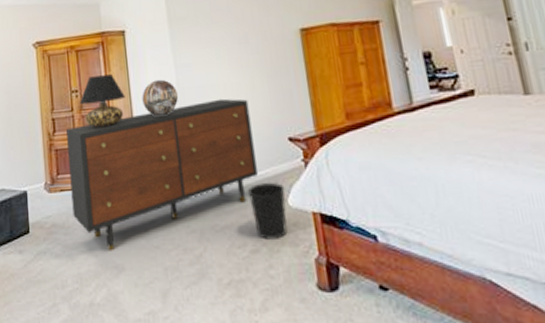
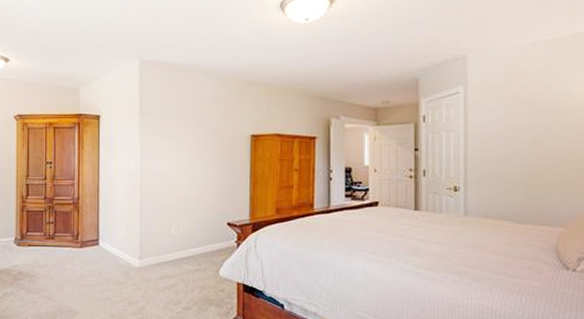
dresser: present [66,98,258,251] -> none [38,184,199,298]
table lamp: present [79,74,125,127] -> none [52,152,94,196]
decorative sphere: present [142,79,179,117] -> none [109,162,141,193]
wastebasket: present [247,182,288,240] -> none [188,256,218,301]

